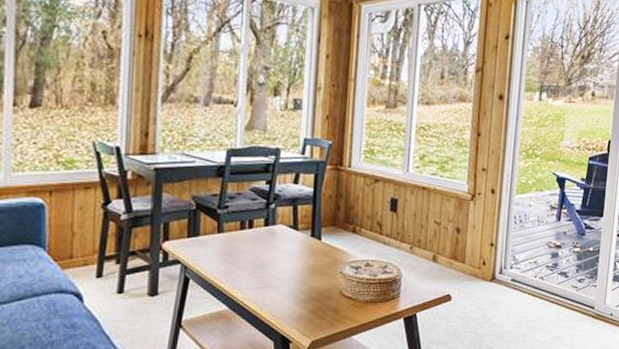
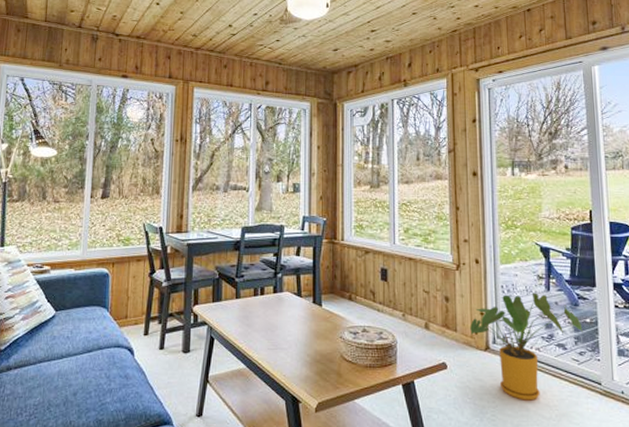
house plant: none [478,223,585,327] -> present [470,292,583,401]

